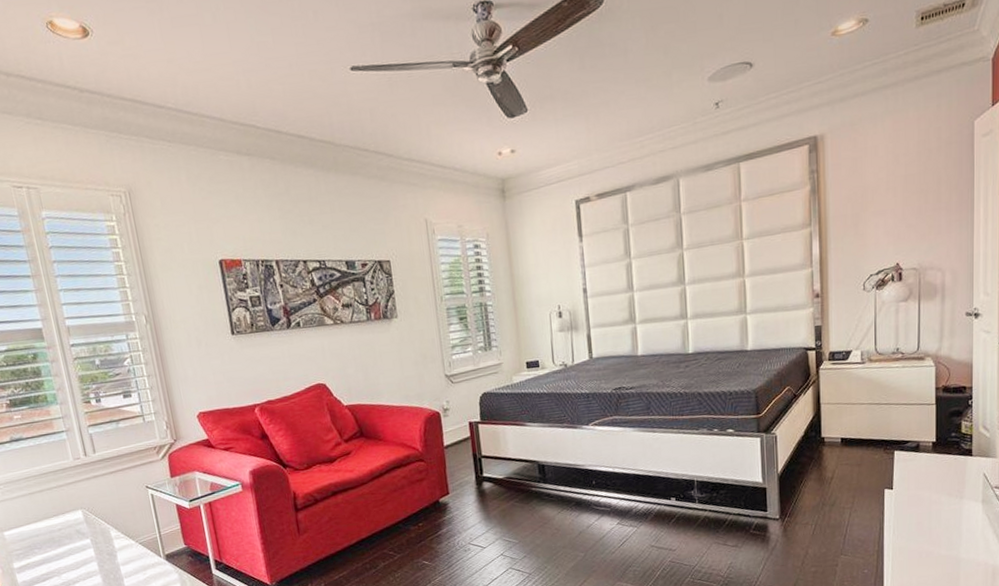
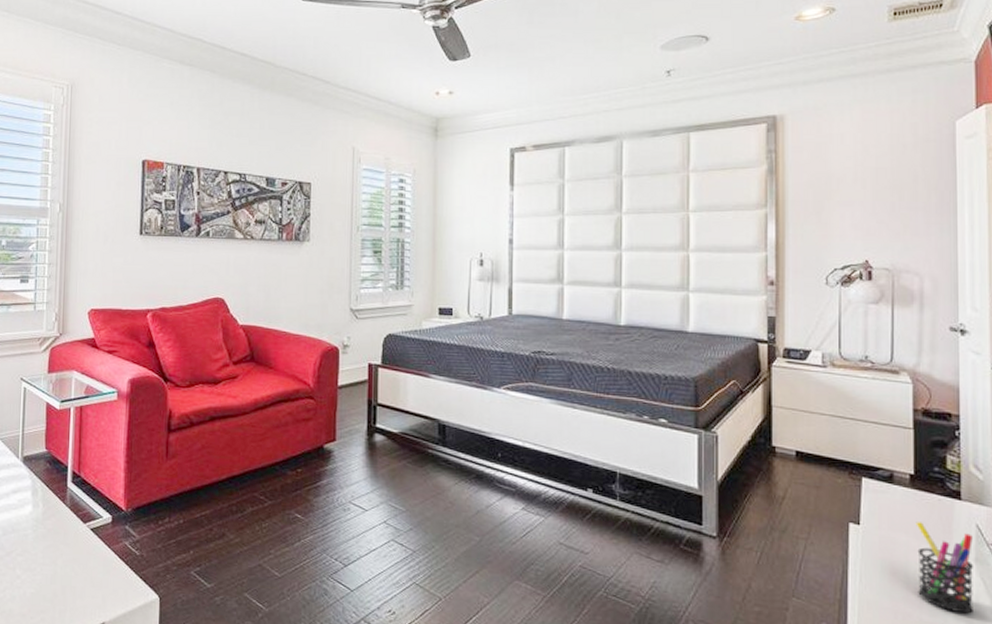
pen holder: none [937,479,981,545] -> present [915,522,974,614]

